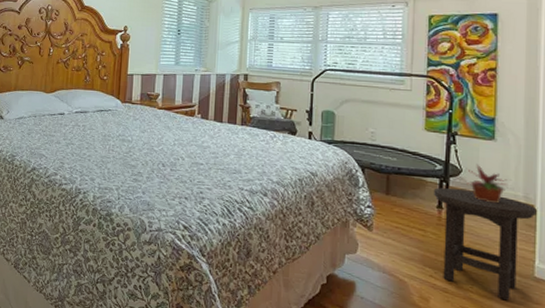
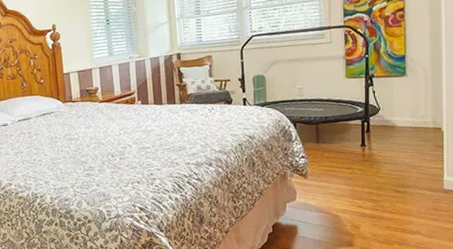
stool: present [434,187,537,301] -> none [357,125,443,214]
potted plant: present [467,163,512,203] -> none [384,100,422,133]

